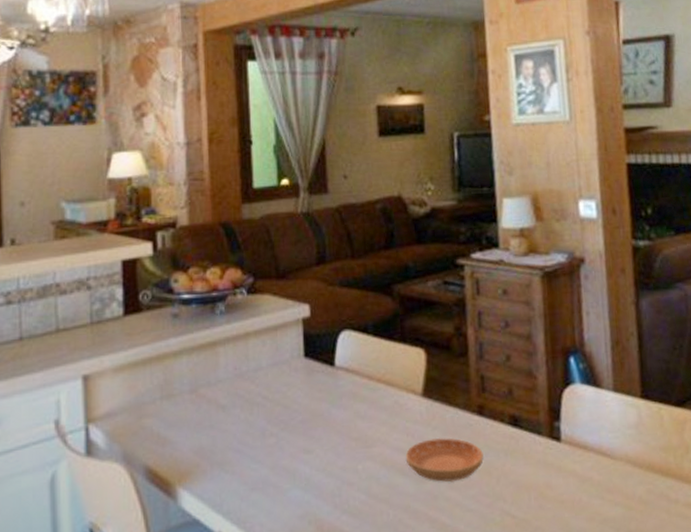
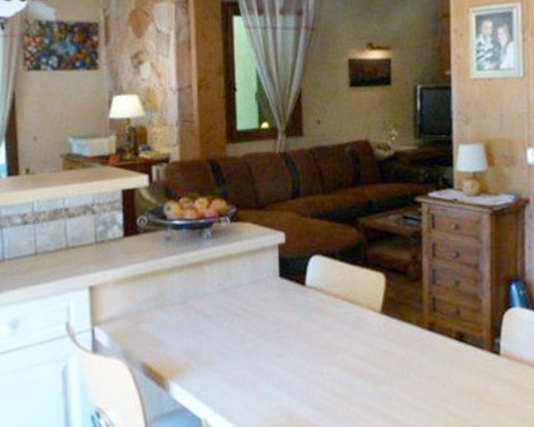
saucer: present [405,438,484,482] -> none [364,349,432,385]

